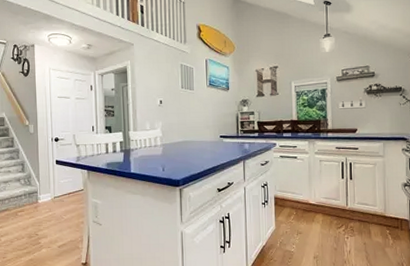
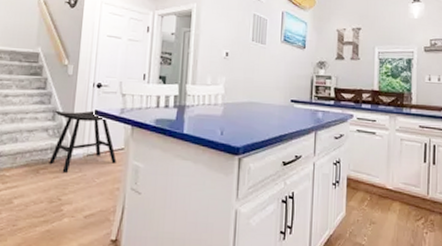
stool: none [24,161,78,214] -> present [49,110,117,174]

